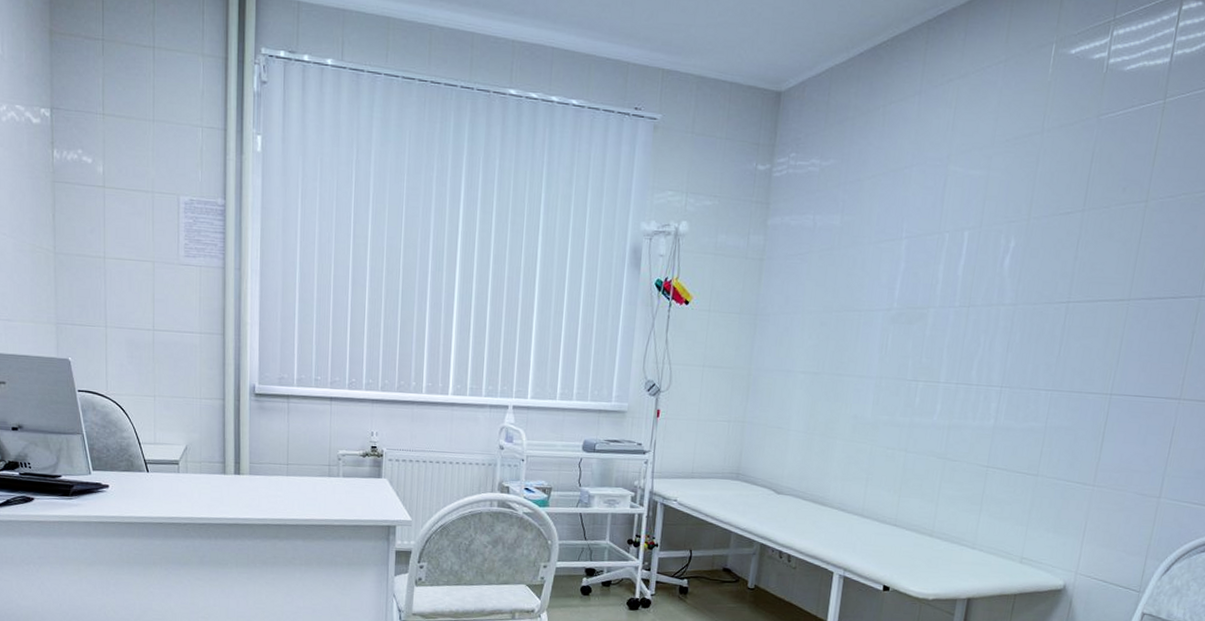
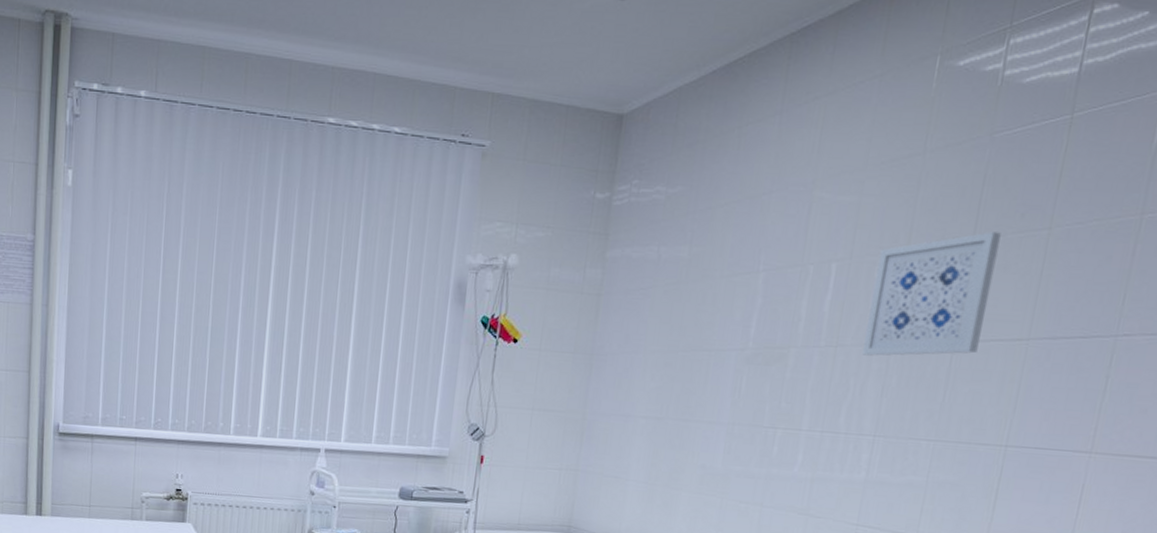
wall art: none [990,204,1107,315] -> present [861,232,1001,356]

